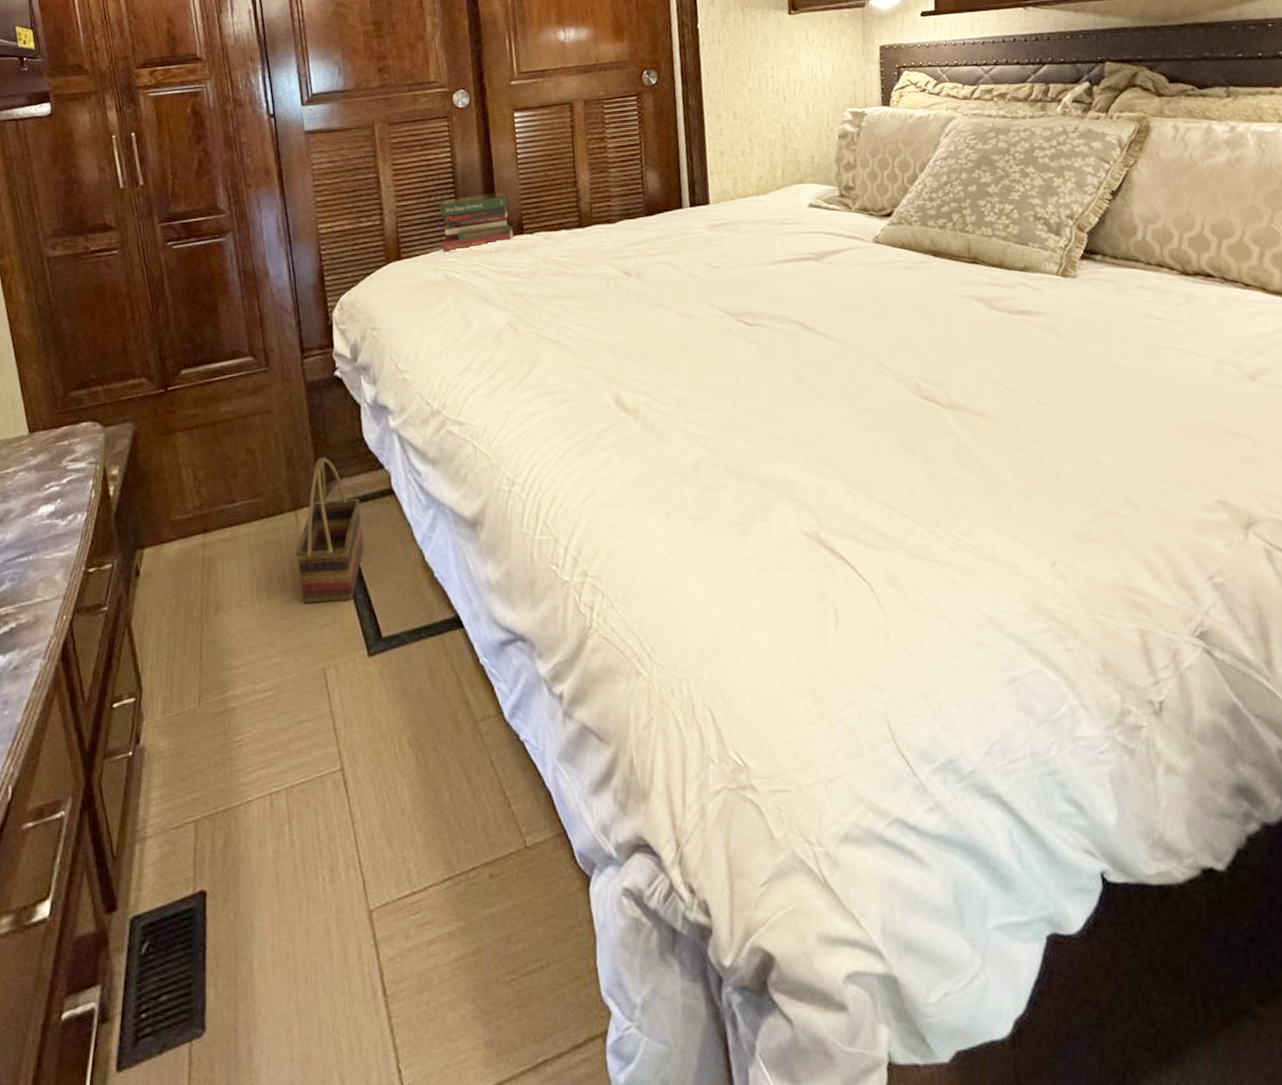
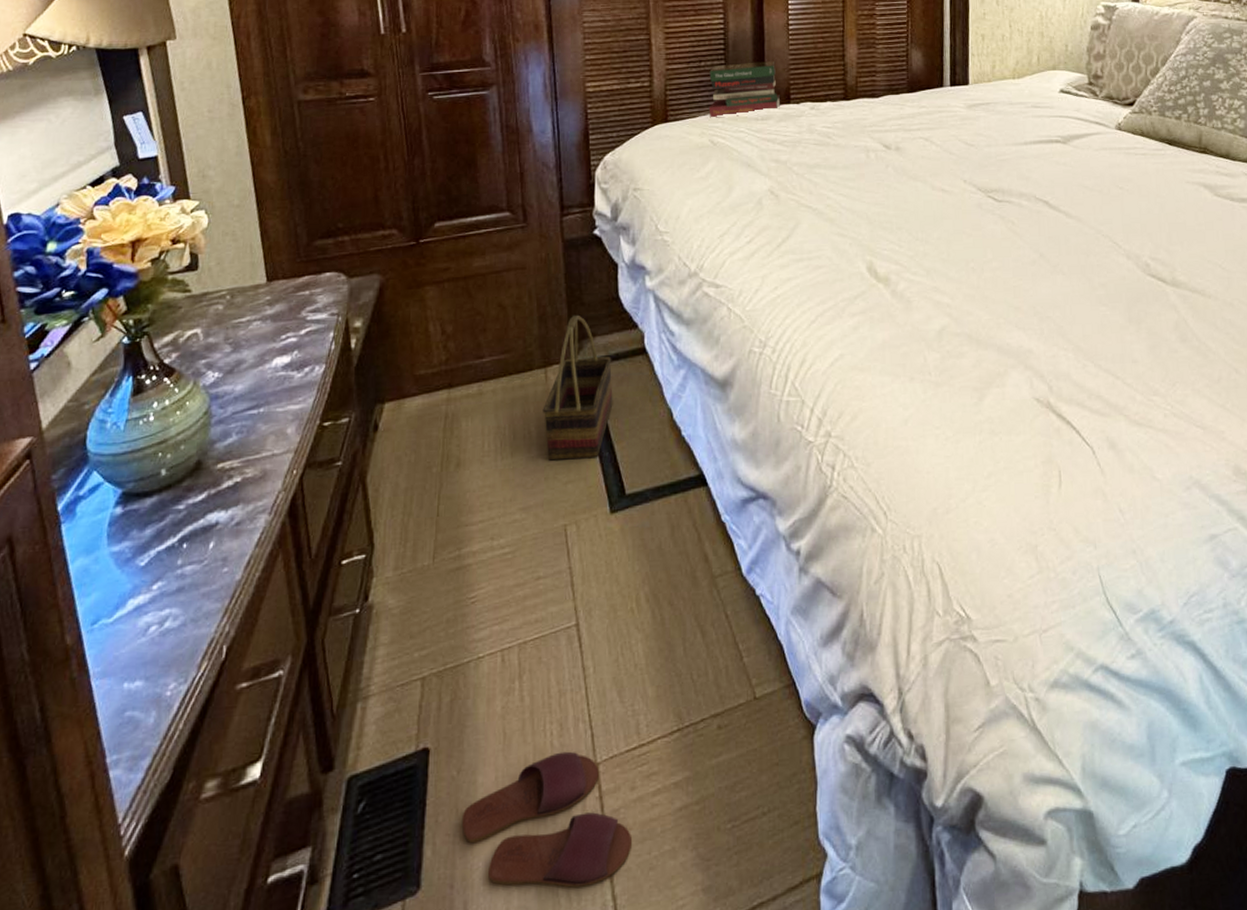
slippers: none [242,897,410,1036] -> present [463,751,631,888]

